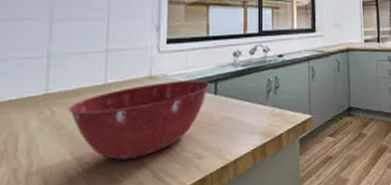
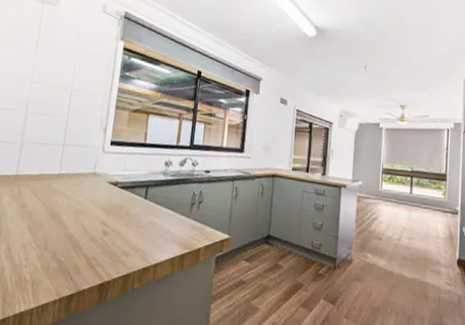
mixing bowl: present [68,80,210,161] -> none [30,180,142,244]

